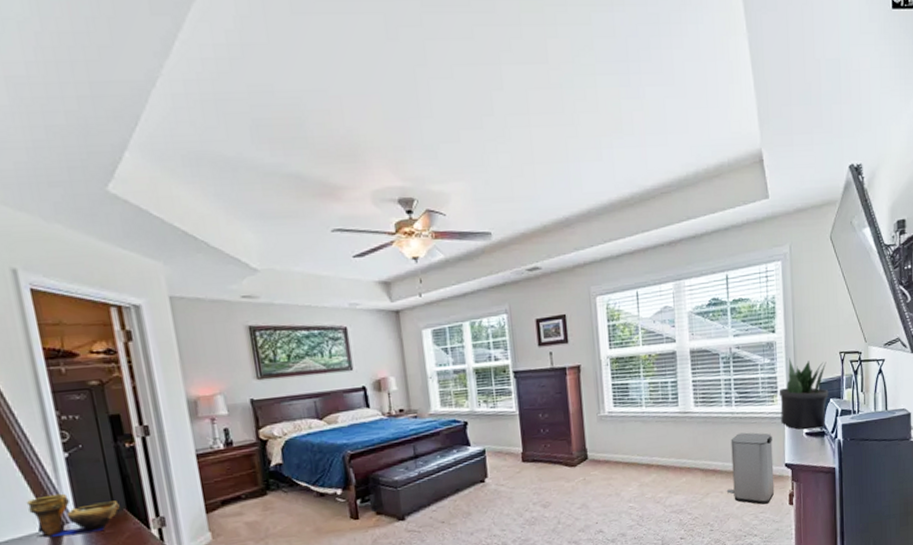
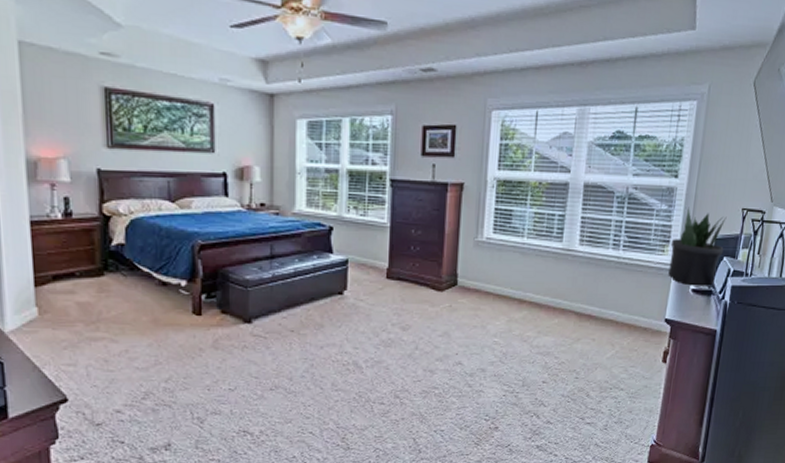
pedal bin: present [726,432,775,505] -> none [598,280,656,358]

